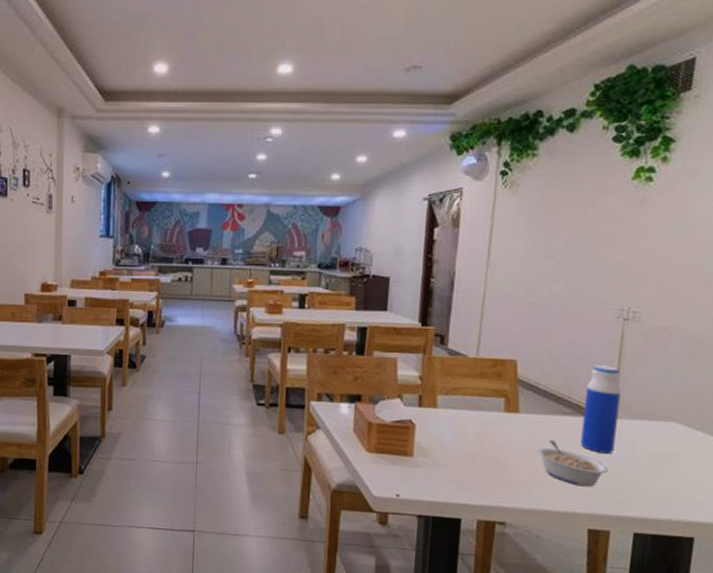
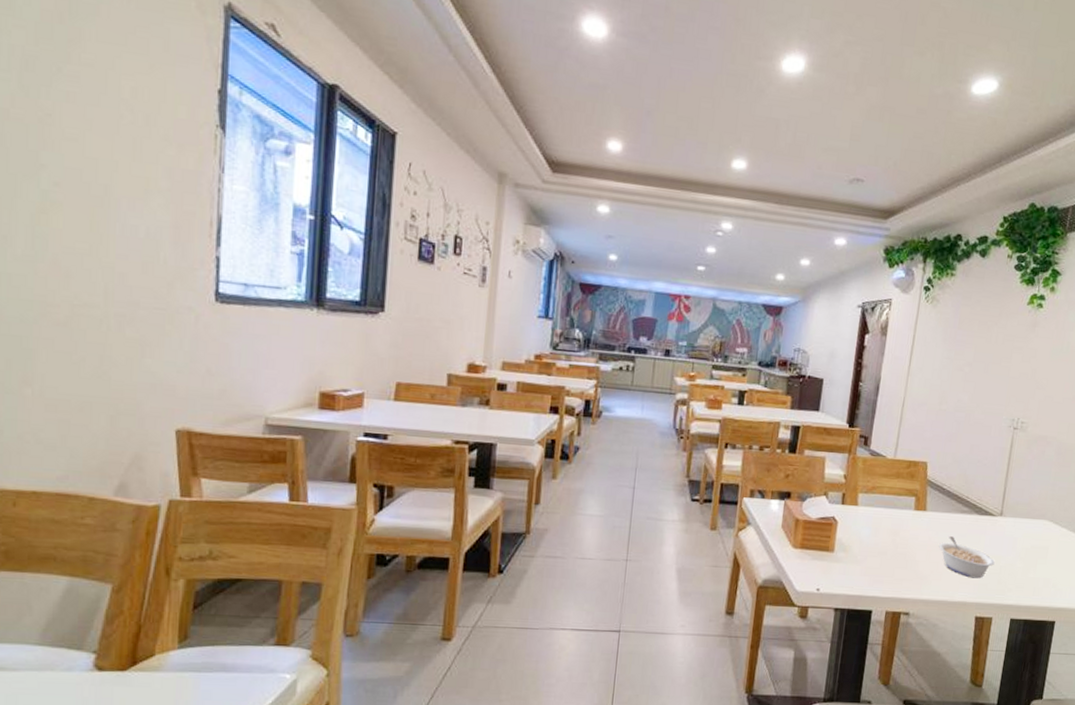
water bottle: present [580,365,622,454] -> none [973,468,1009,548]

